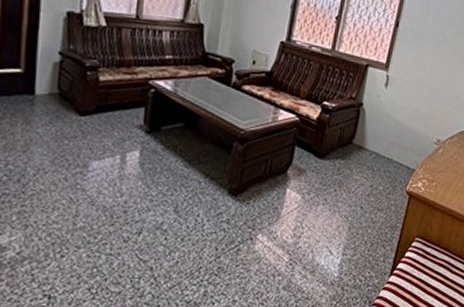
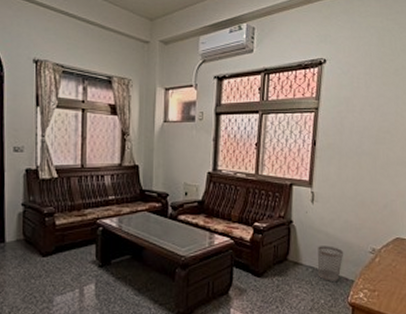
wastebasket: none [380,132,410,169] -> present [317,245,344,281]

